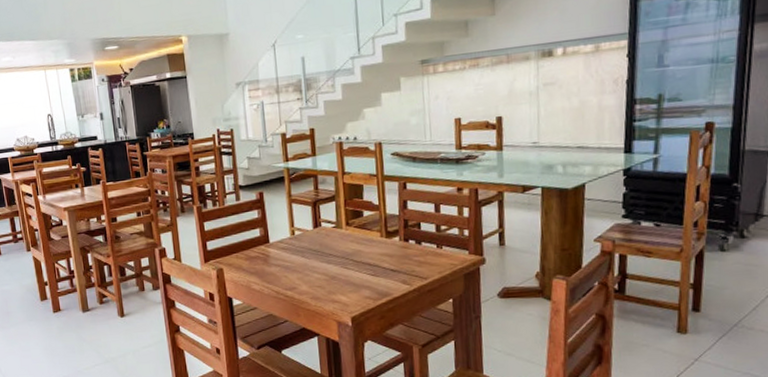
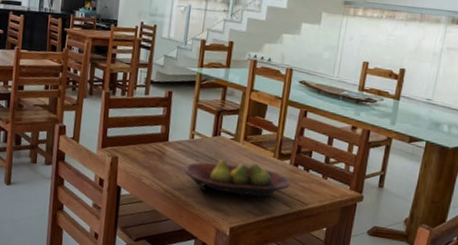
fruit bowl: none [292,246,406,286] -> present [185,159,292,198]

